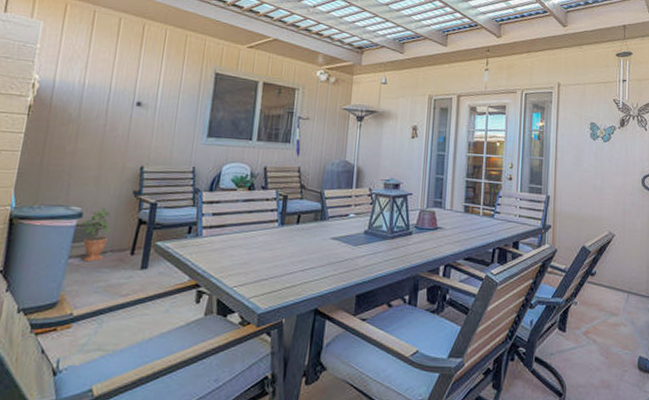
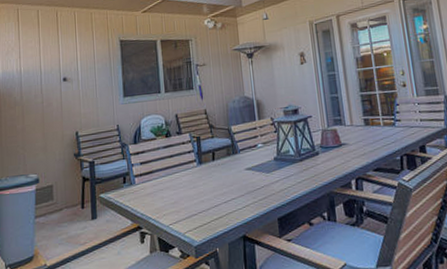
potted plant: present [81,207,110,262] -> none [40,172,62,220]

